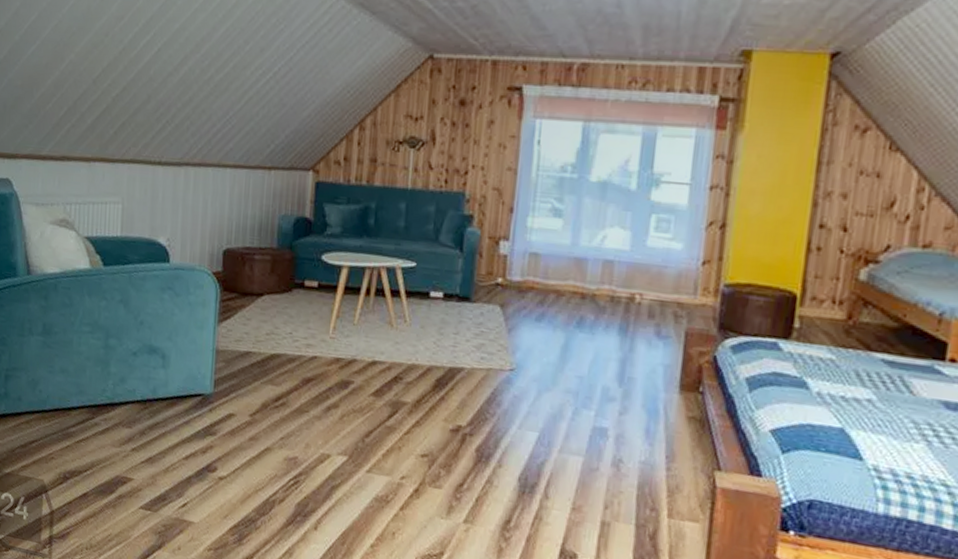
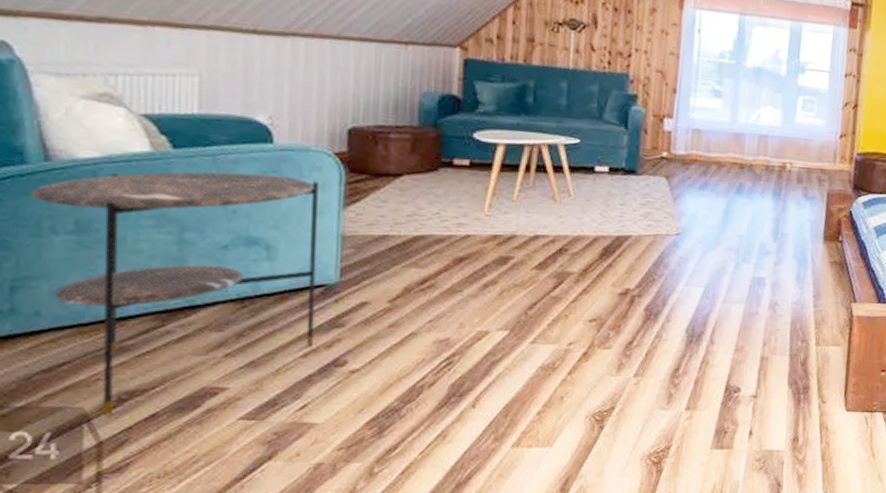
side table: none [19,285,201,490] -> present [31,171,319,415]

